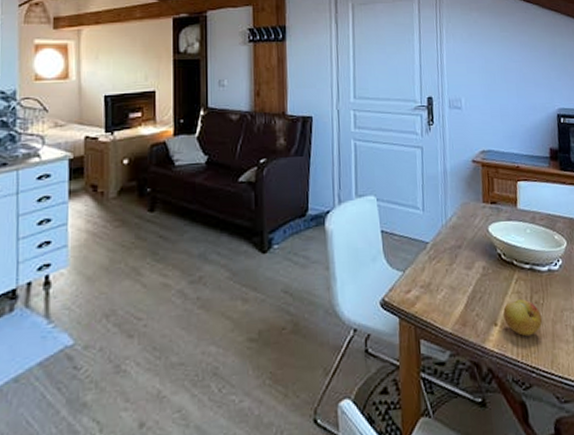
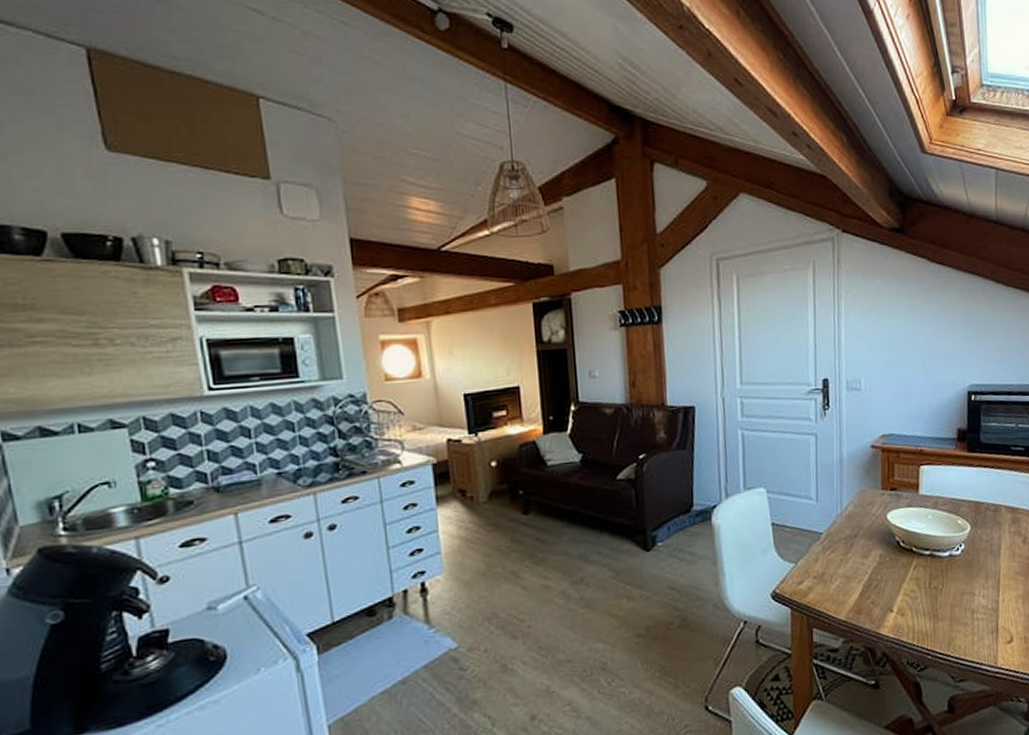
fruit: present [503,299,543,337] -> none [900,585,941,621]

